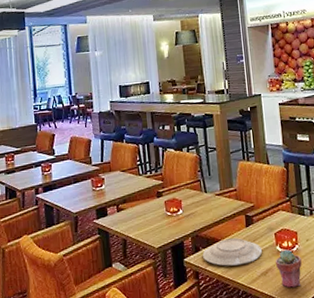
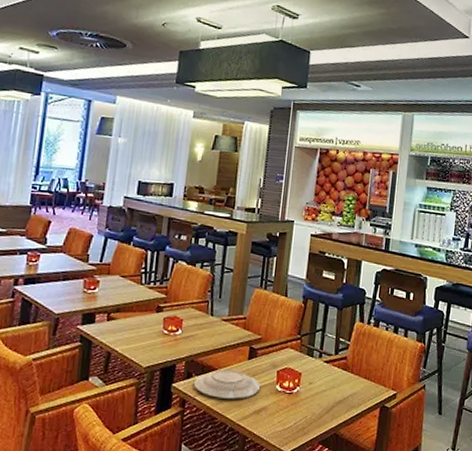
potted succulent: present [275,249,302,288] -> none [271,390,300,431]

